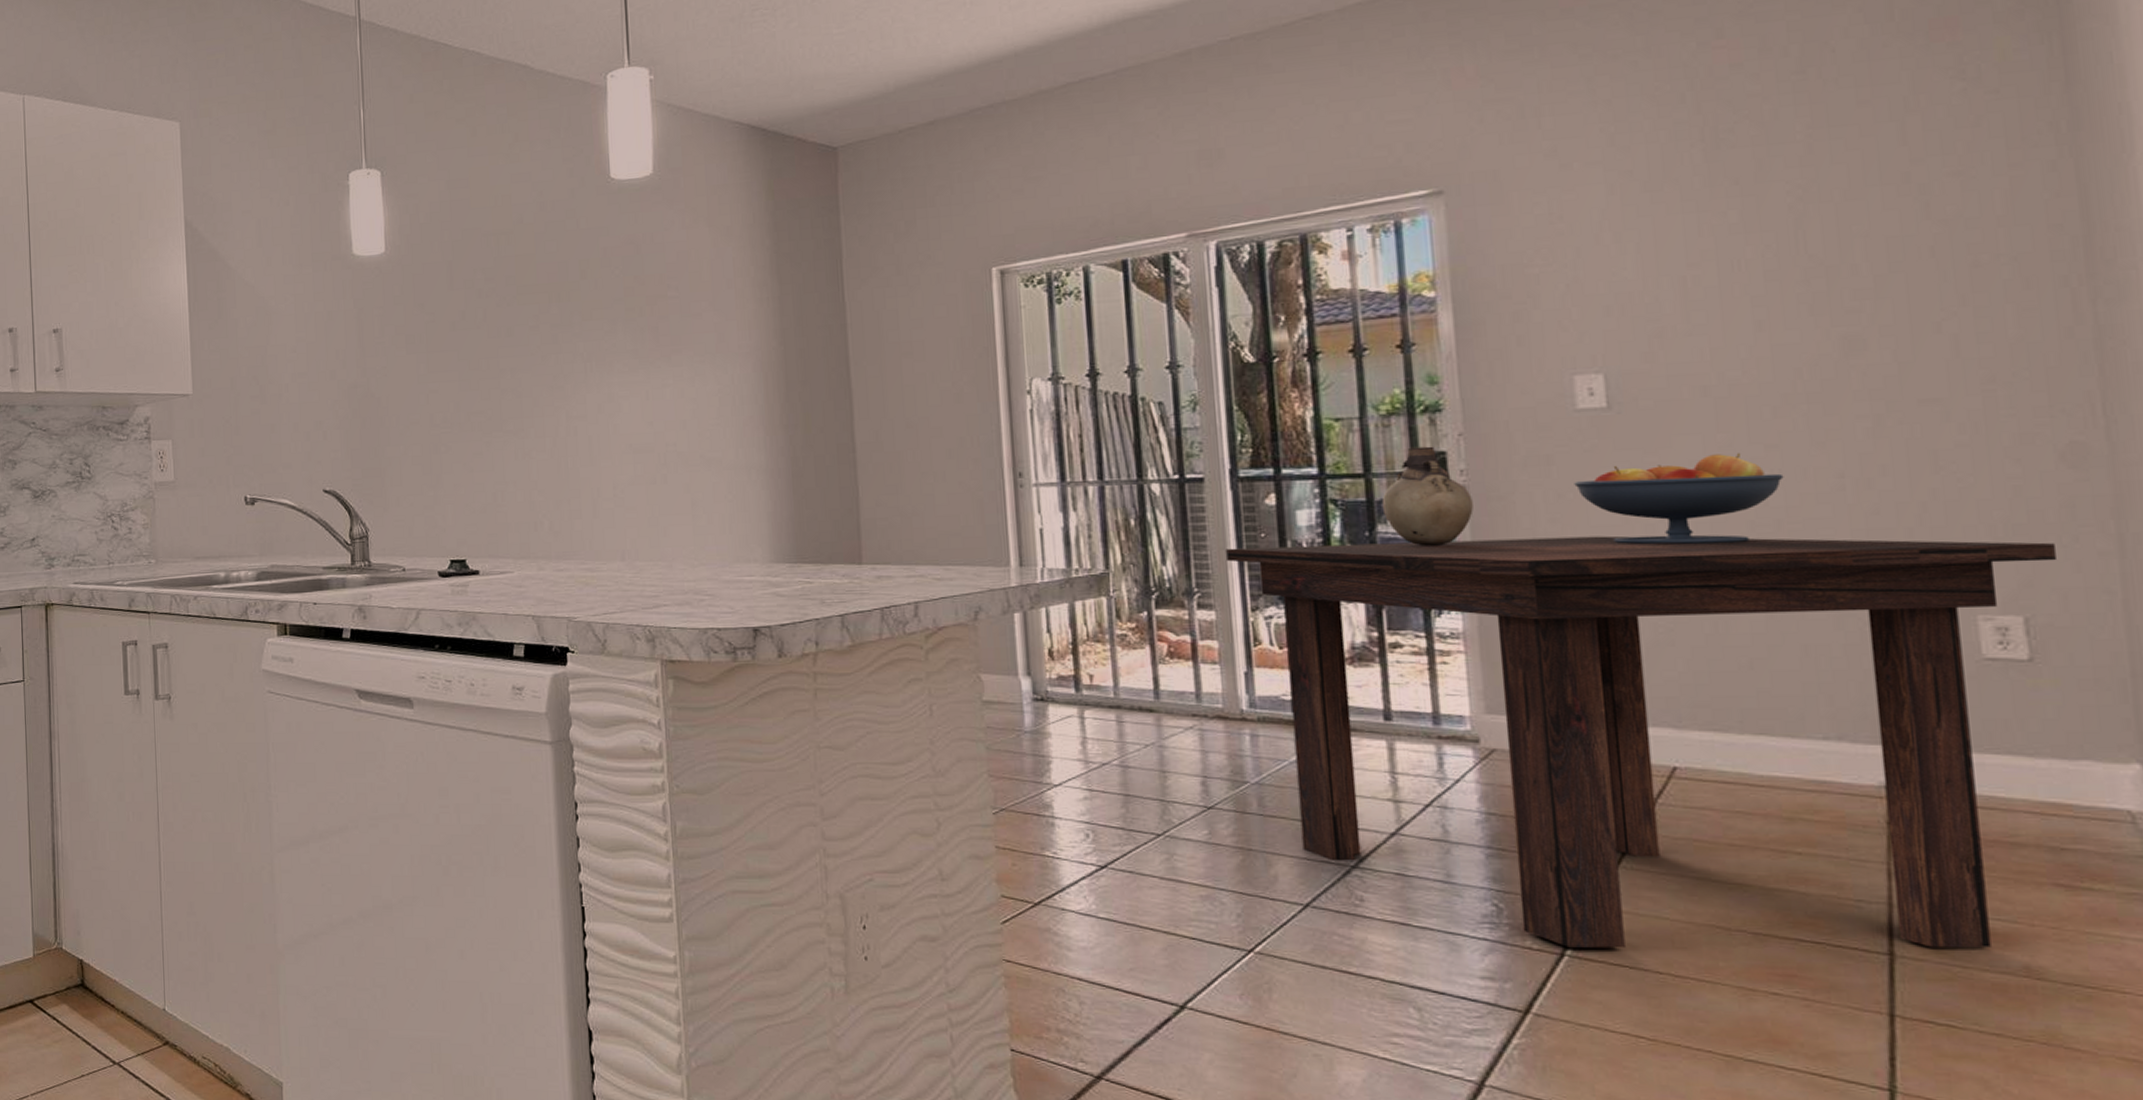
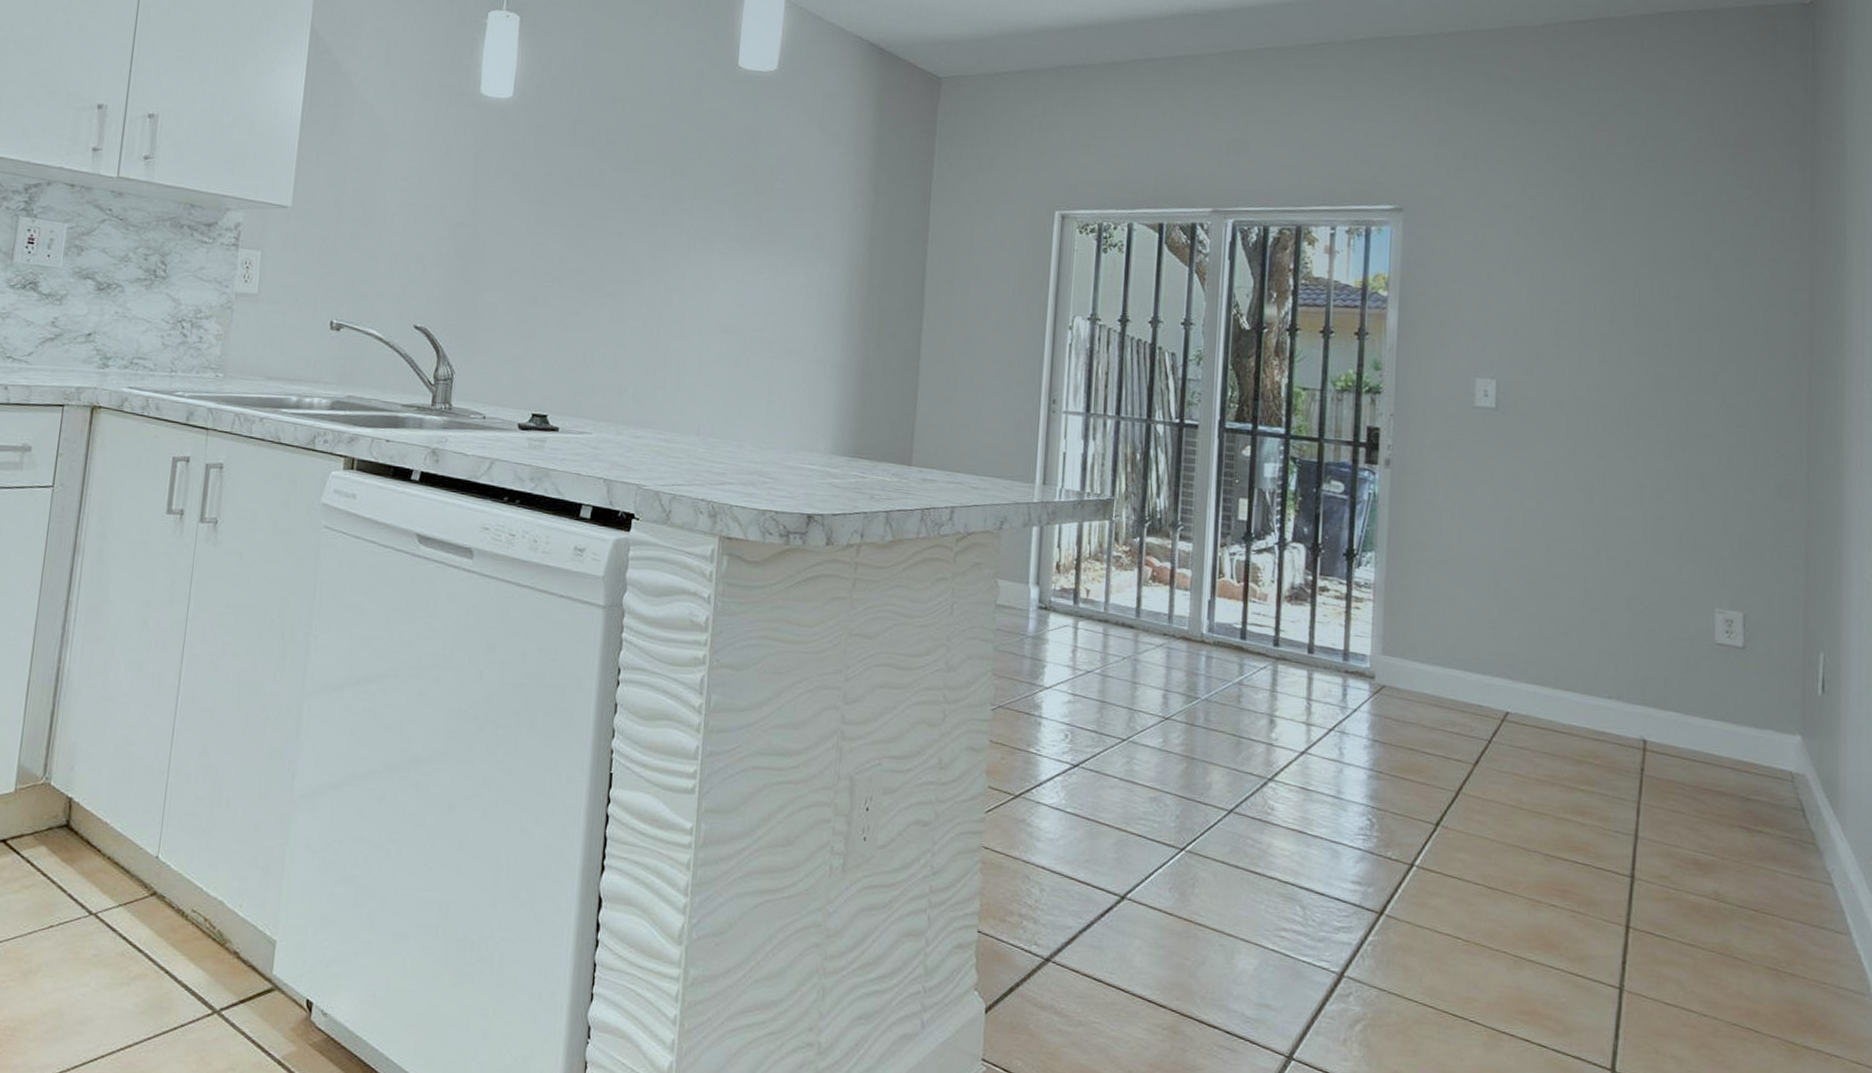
dining table: present [1225,535,2058,949] -> none [1206,489,1769,875]
vase: present [1381,446,1474,546] -> none [1328,420,1394,508]
fruit bowl: present [1574,453,1784,545] -> none [1465,457,1606,532]

